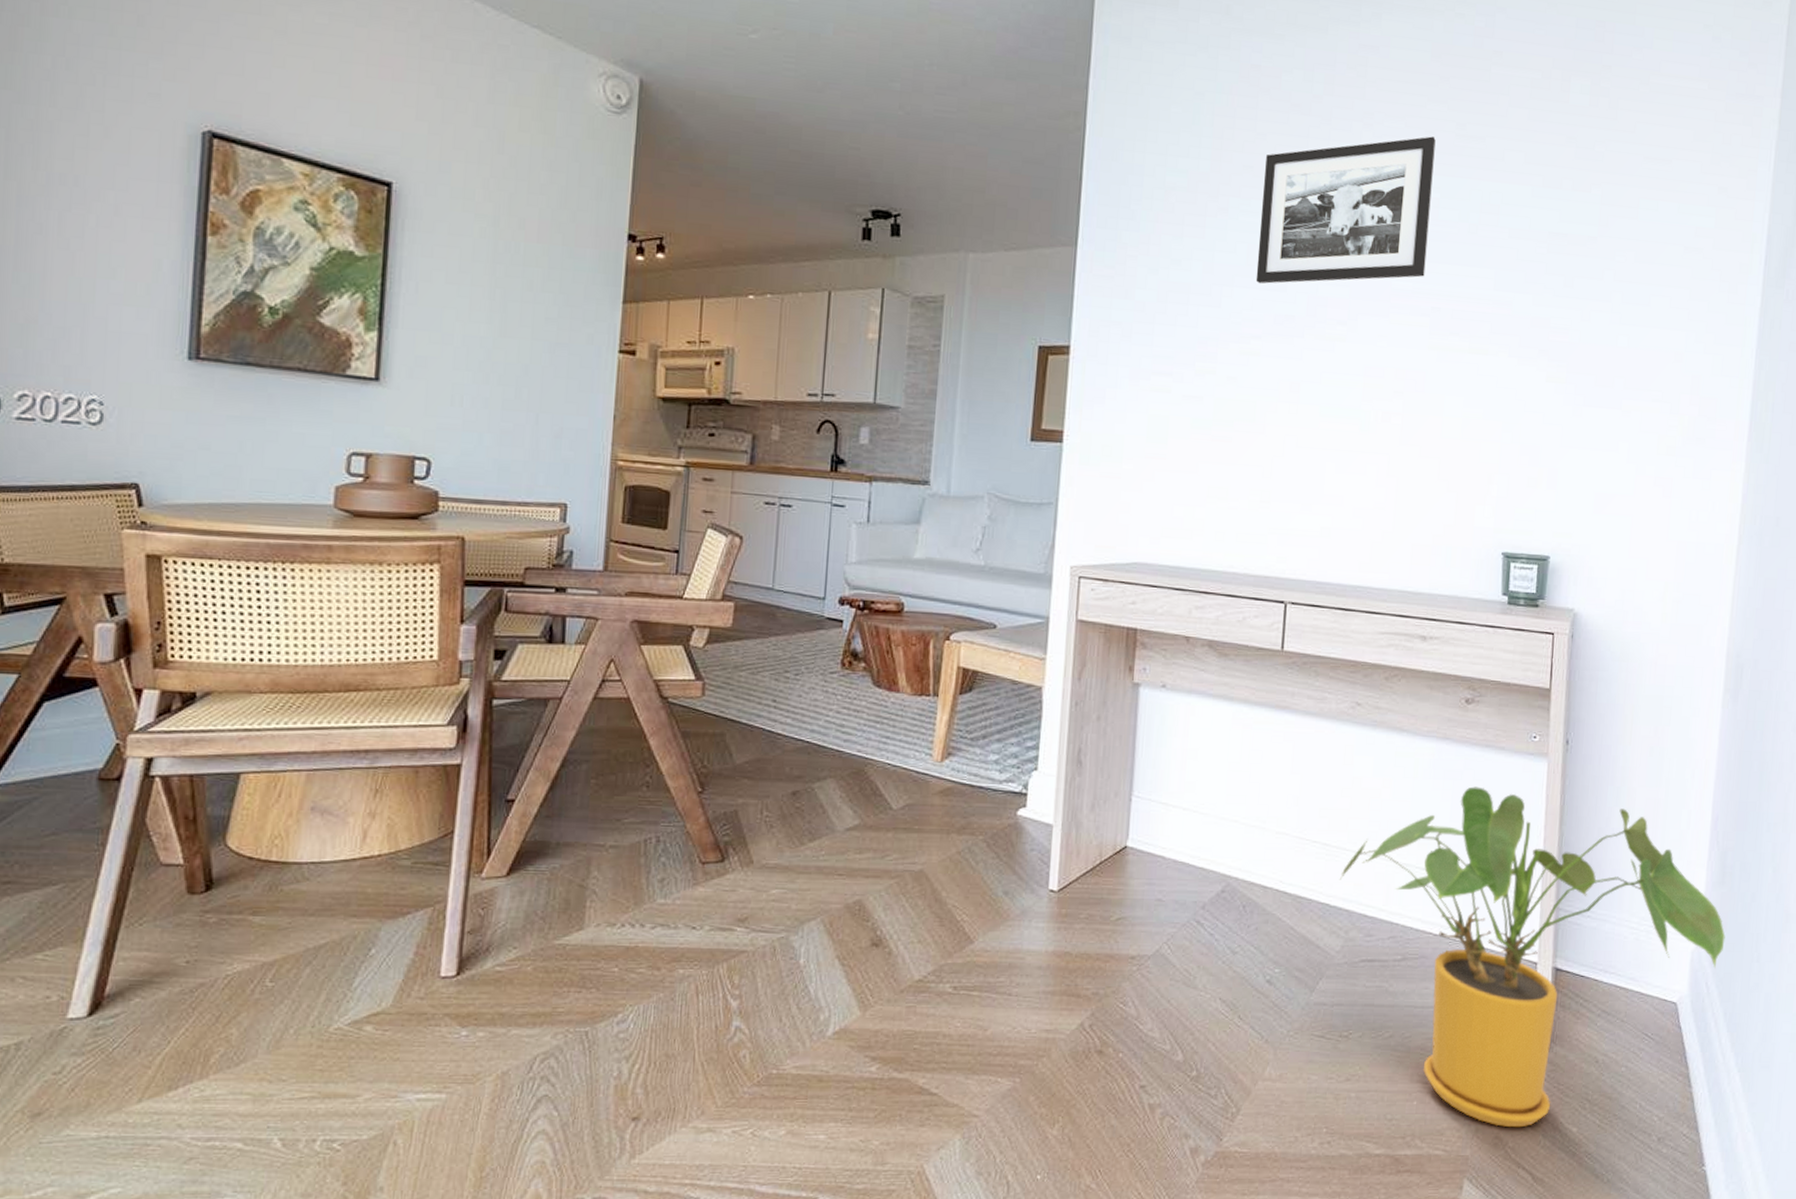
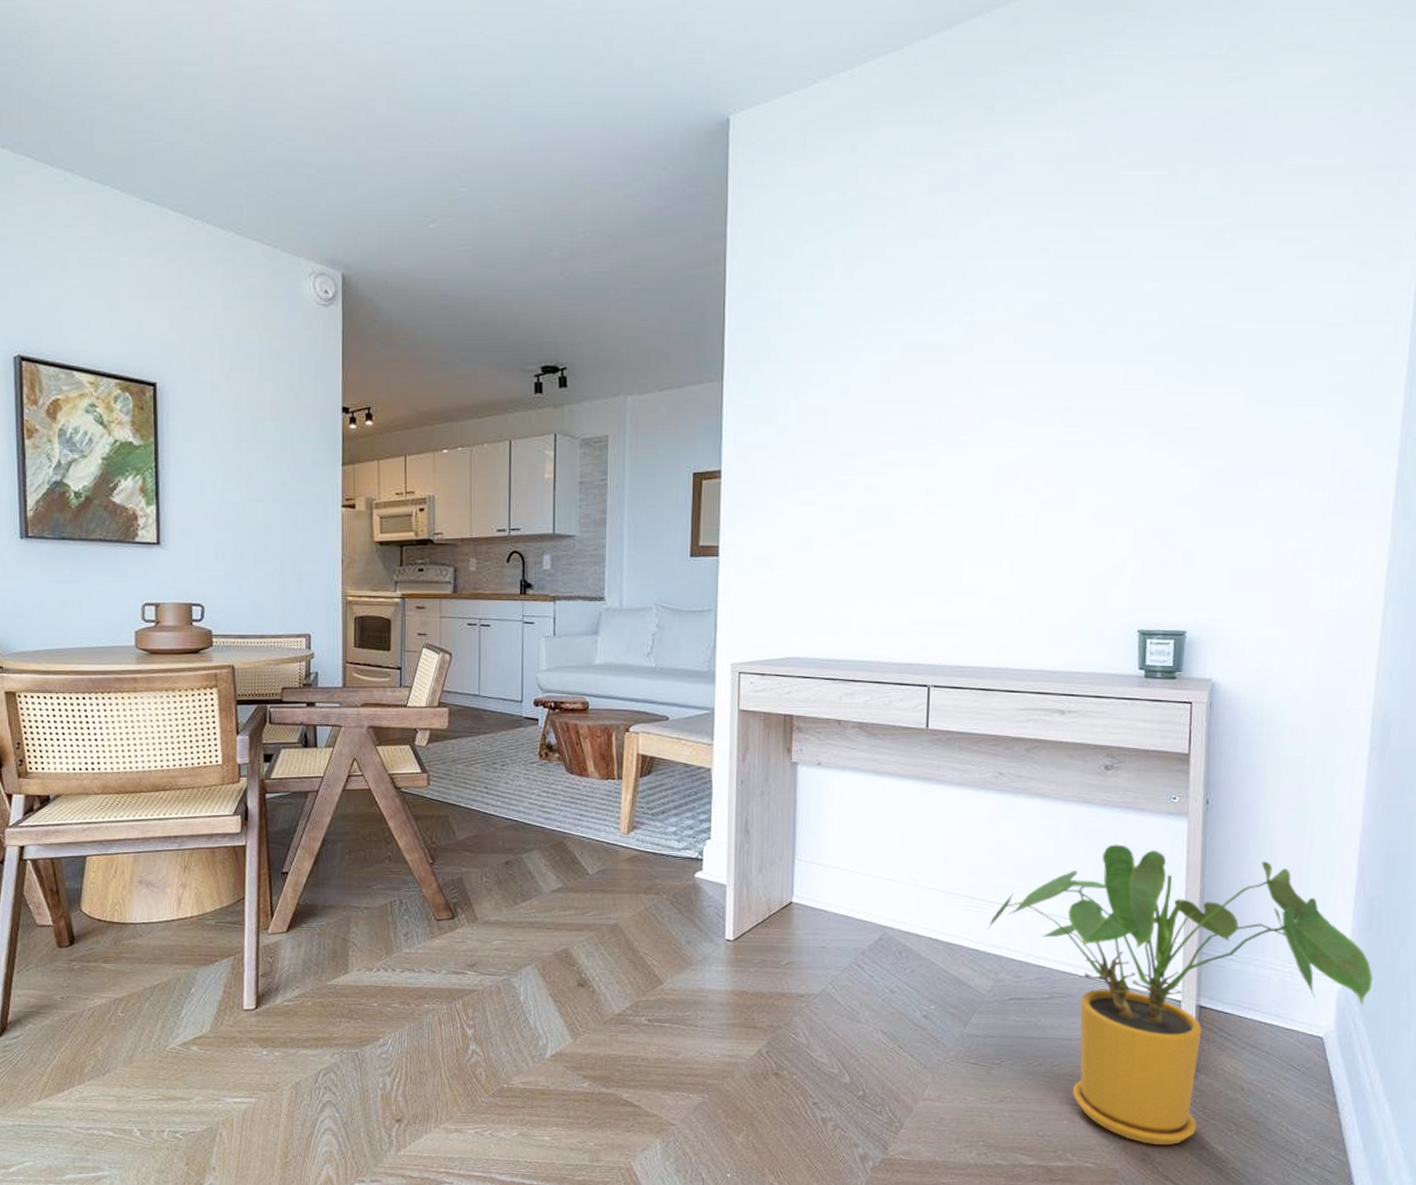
picture frame: present [1255,136,1436,284] -> none [889,244,1062,400]

